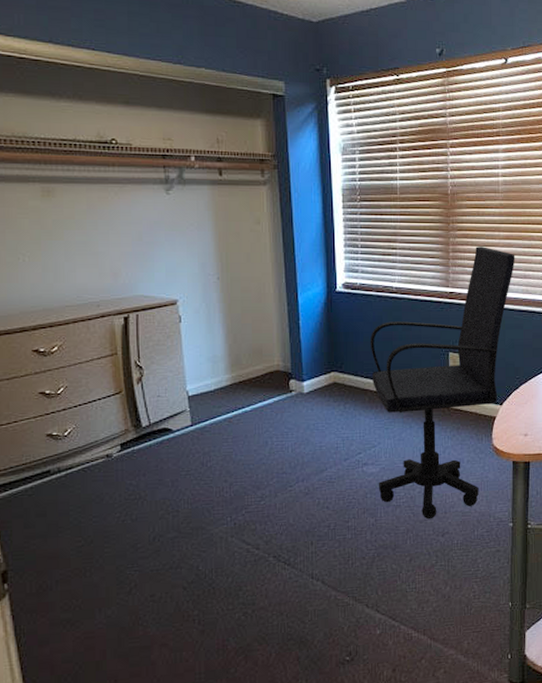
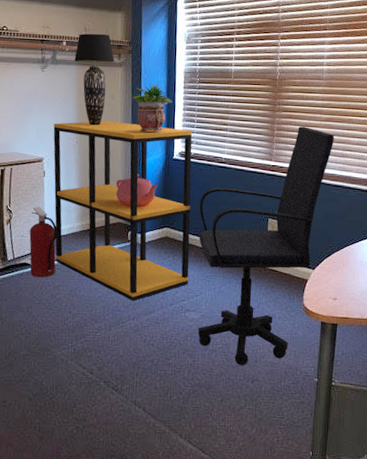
fire extinguisher: none [167,359,204,444] -> present [29,206,57,278]
shelving unit: none [187,251,364,460] -> present [53,121,192,301]
table lamp: none [207,145,257,257] -> present [74,33,115,126]
potted plant: none [282,203,330,261] -> present [132,82,172,132]

